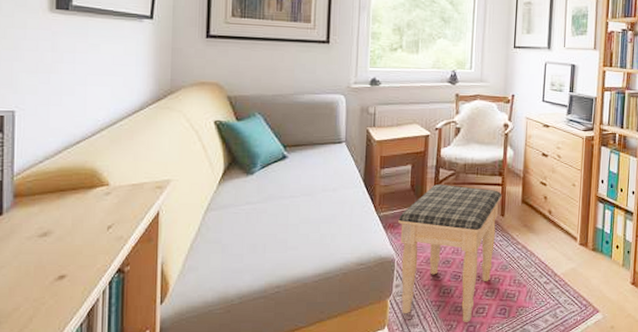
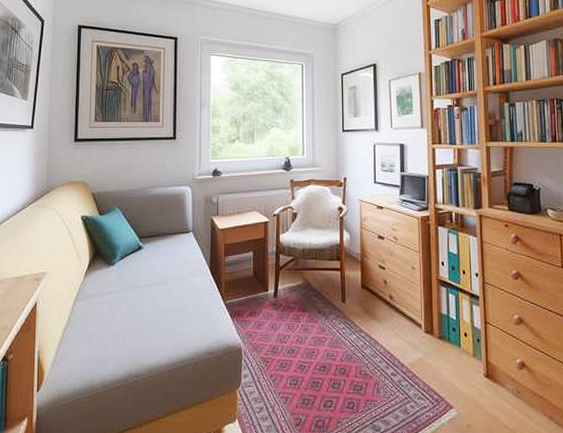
footstool: present [398,185,502,322] -> none [244,271,342,416]

